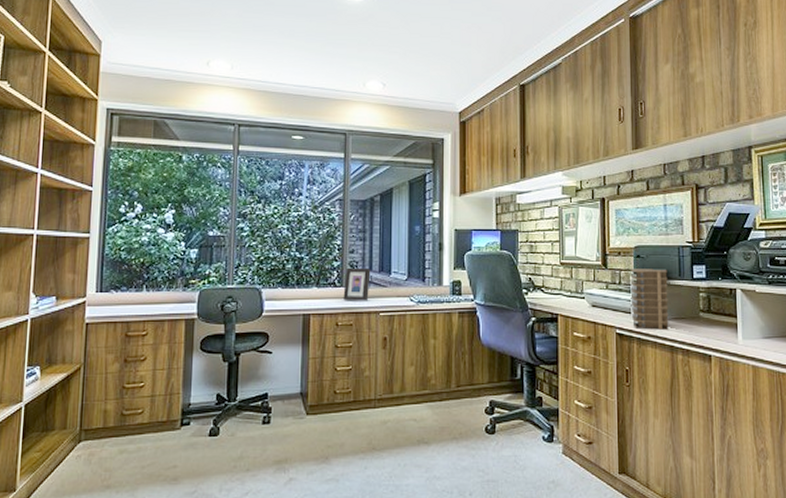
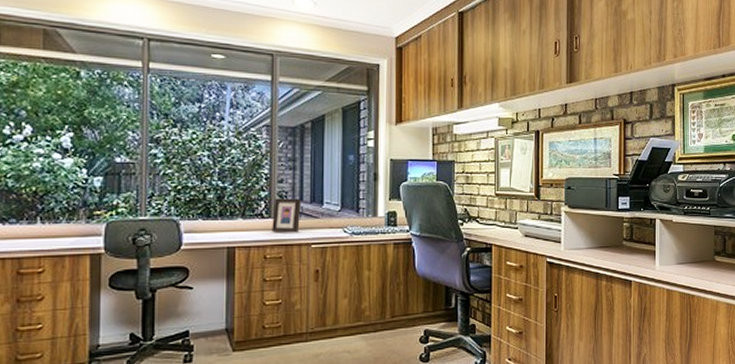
file organizer: present [631,269,669,331] -> none [562,200,595,259]

